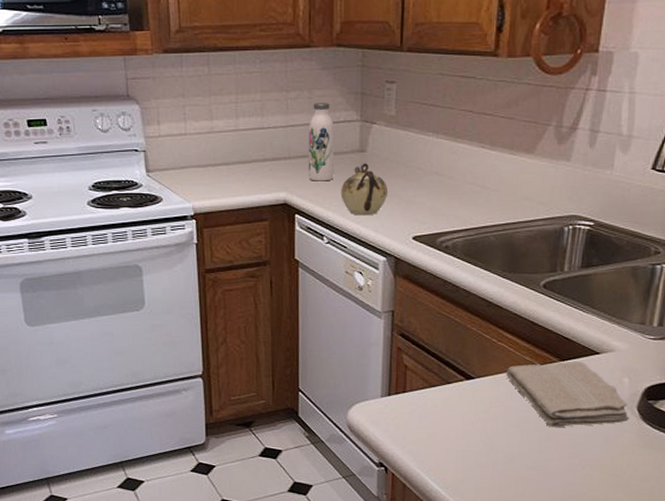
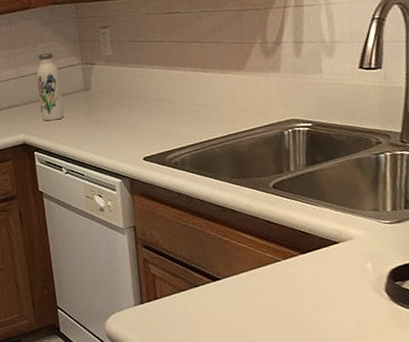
teapot: present [341,163,388,216] -> none [72,99,115,146]
washcloth: present [505,361,629,428] -> none [249,252,379,318]

